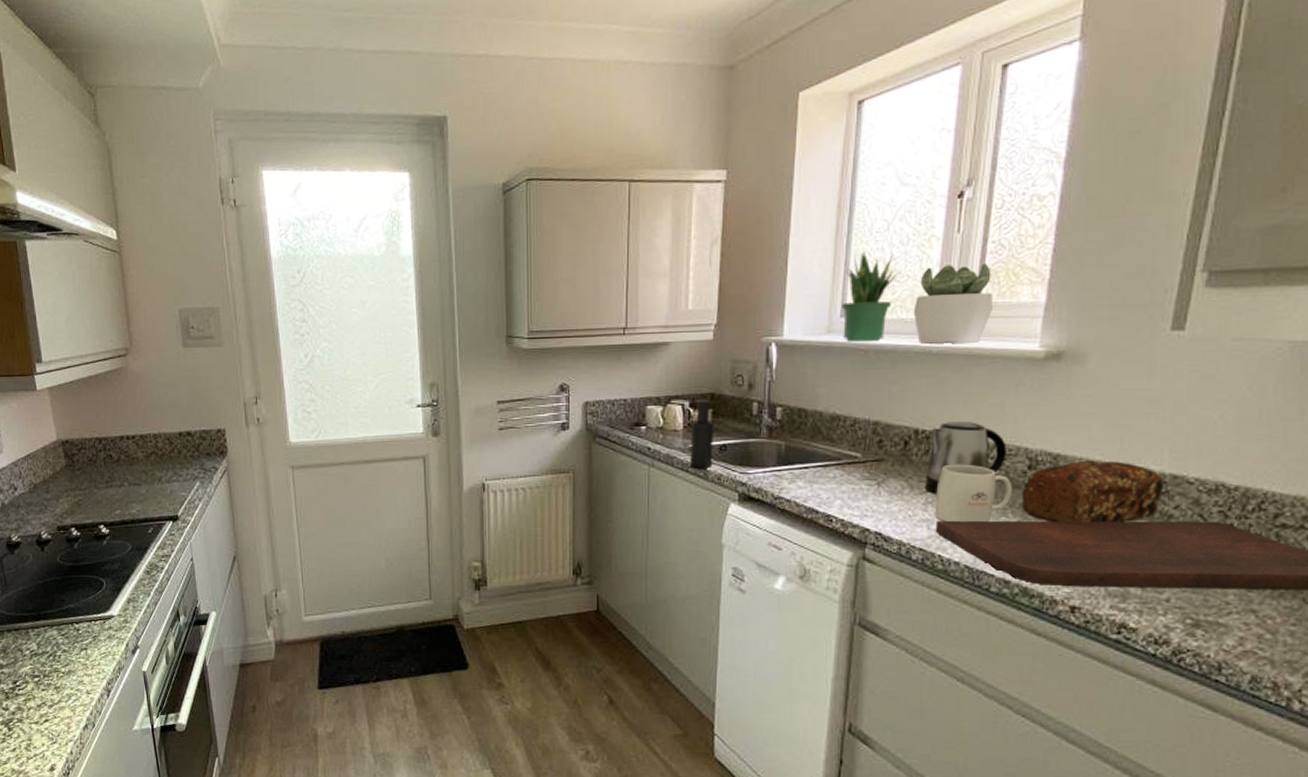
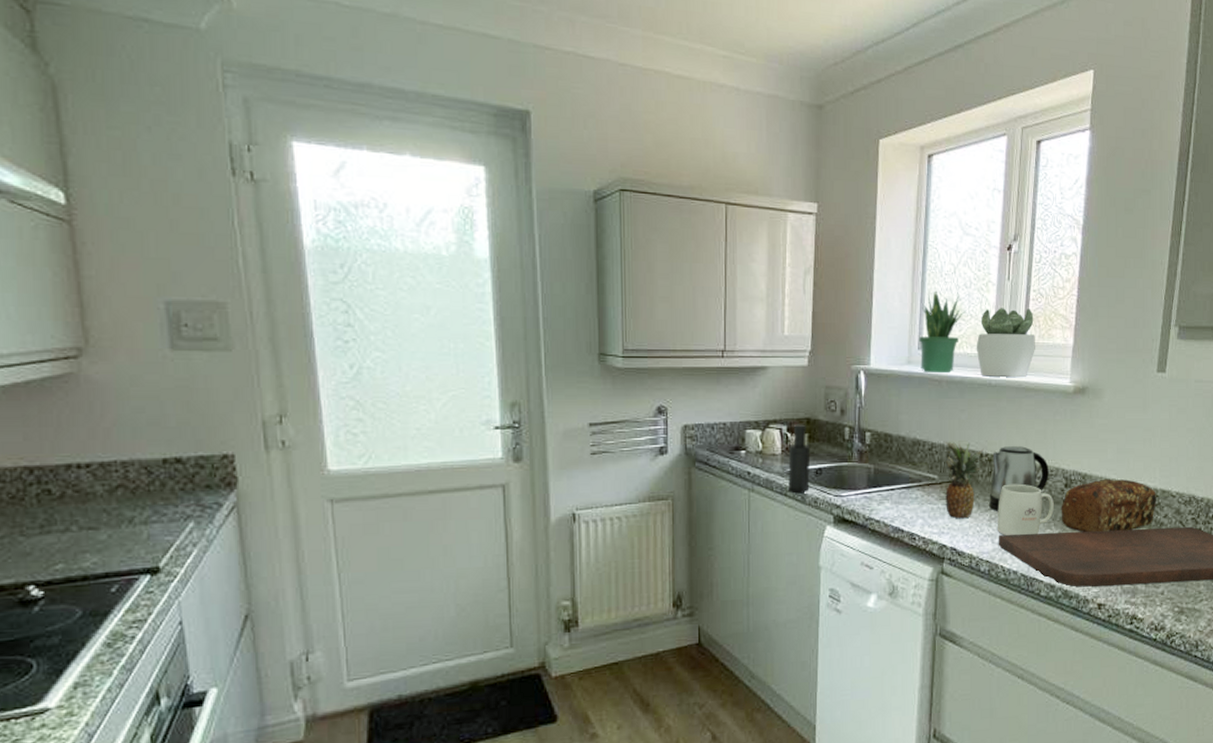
fruit: none [870,416,925,501] -> present [945,441,988,519]

